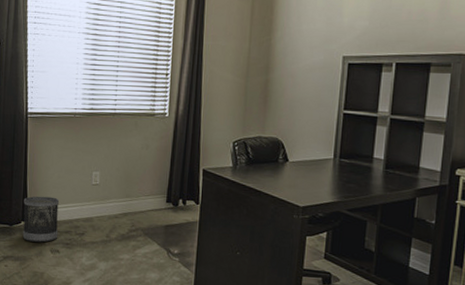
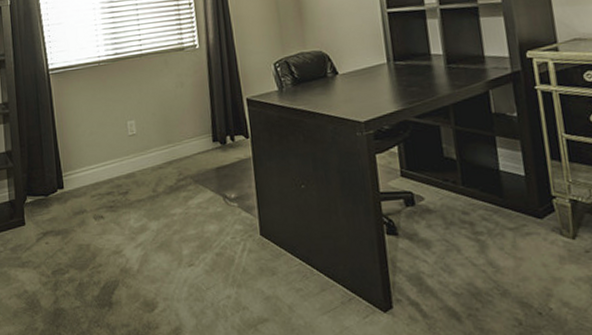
wastebasket: present [22,196,60,243] -> none [57,156,100,211]

